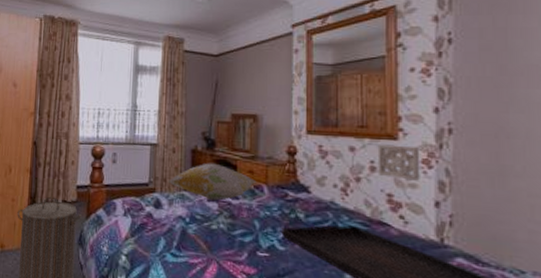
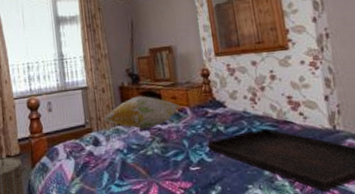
wall ornament: present [377,144,420,181] -> none [273,53,311,82]

